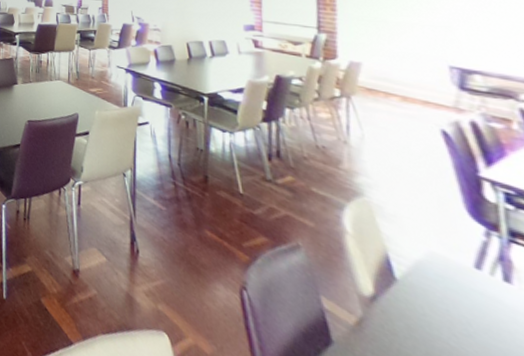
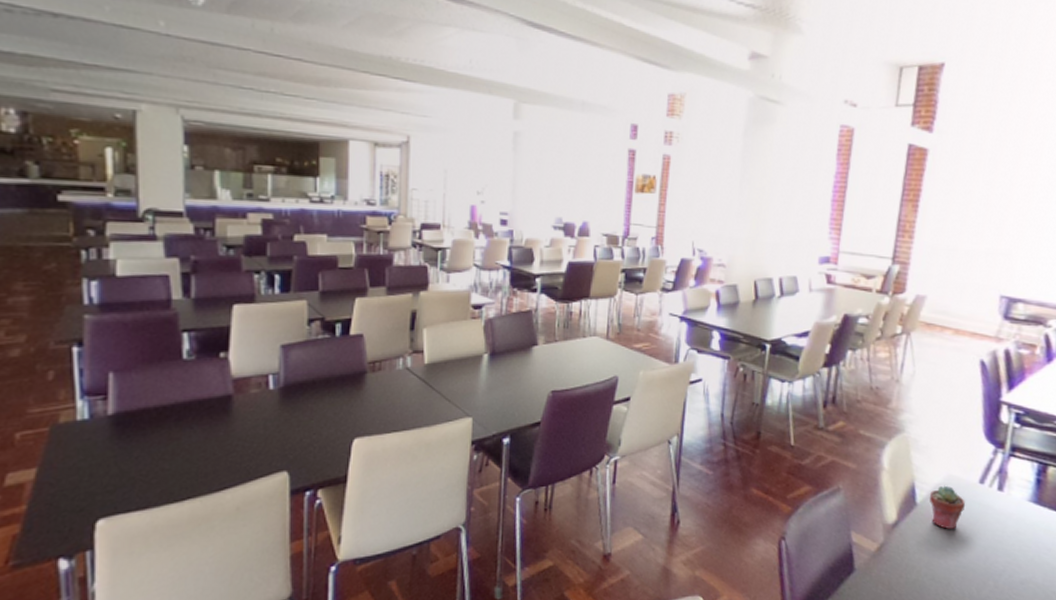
potted succulent: none [410,263,463,319] -> present [929,485,966,529]

